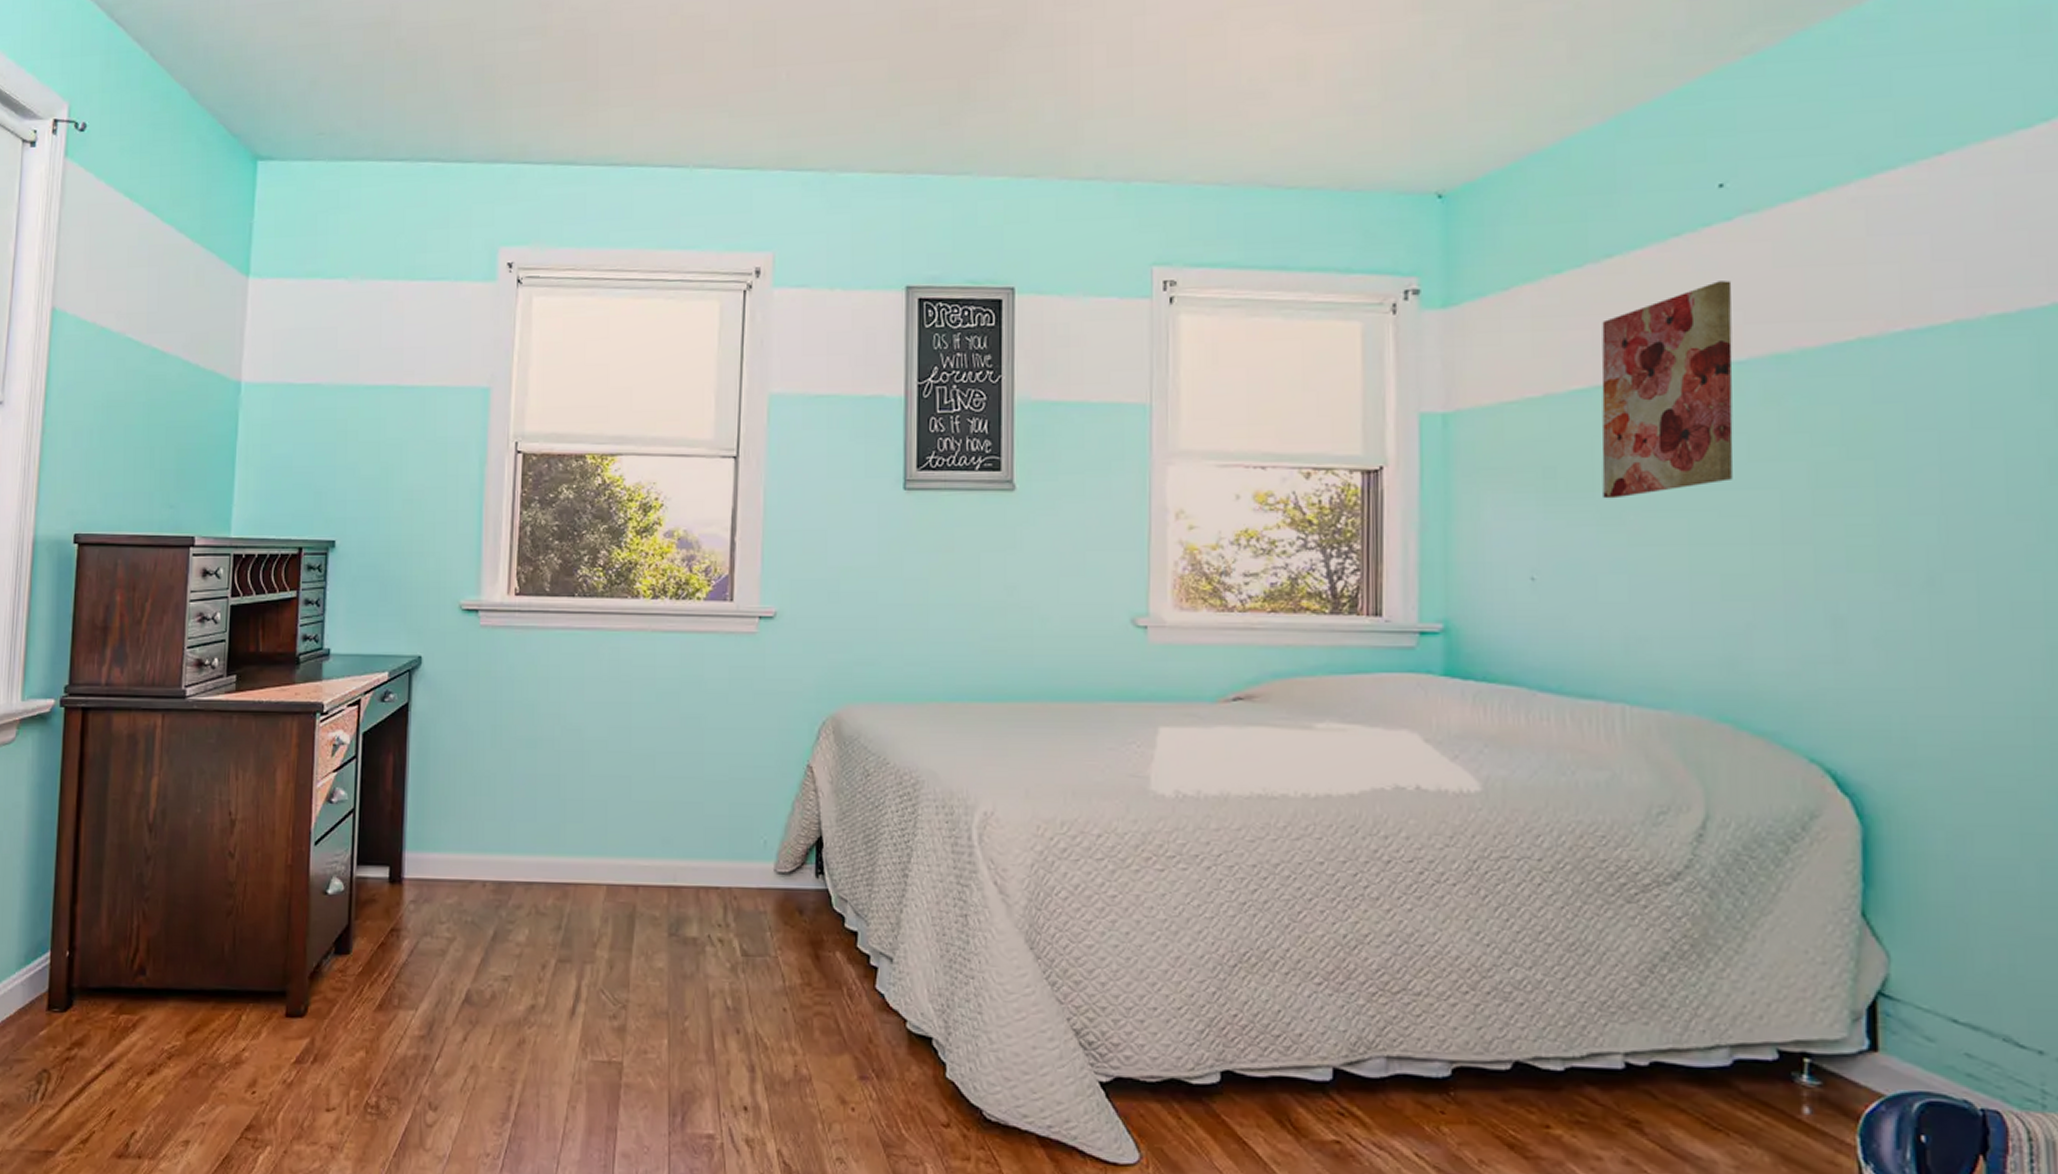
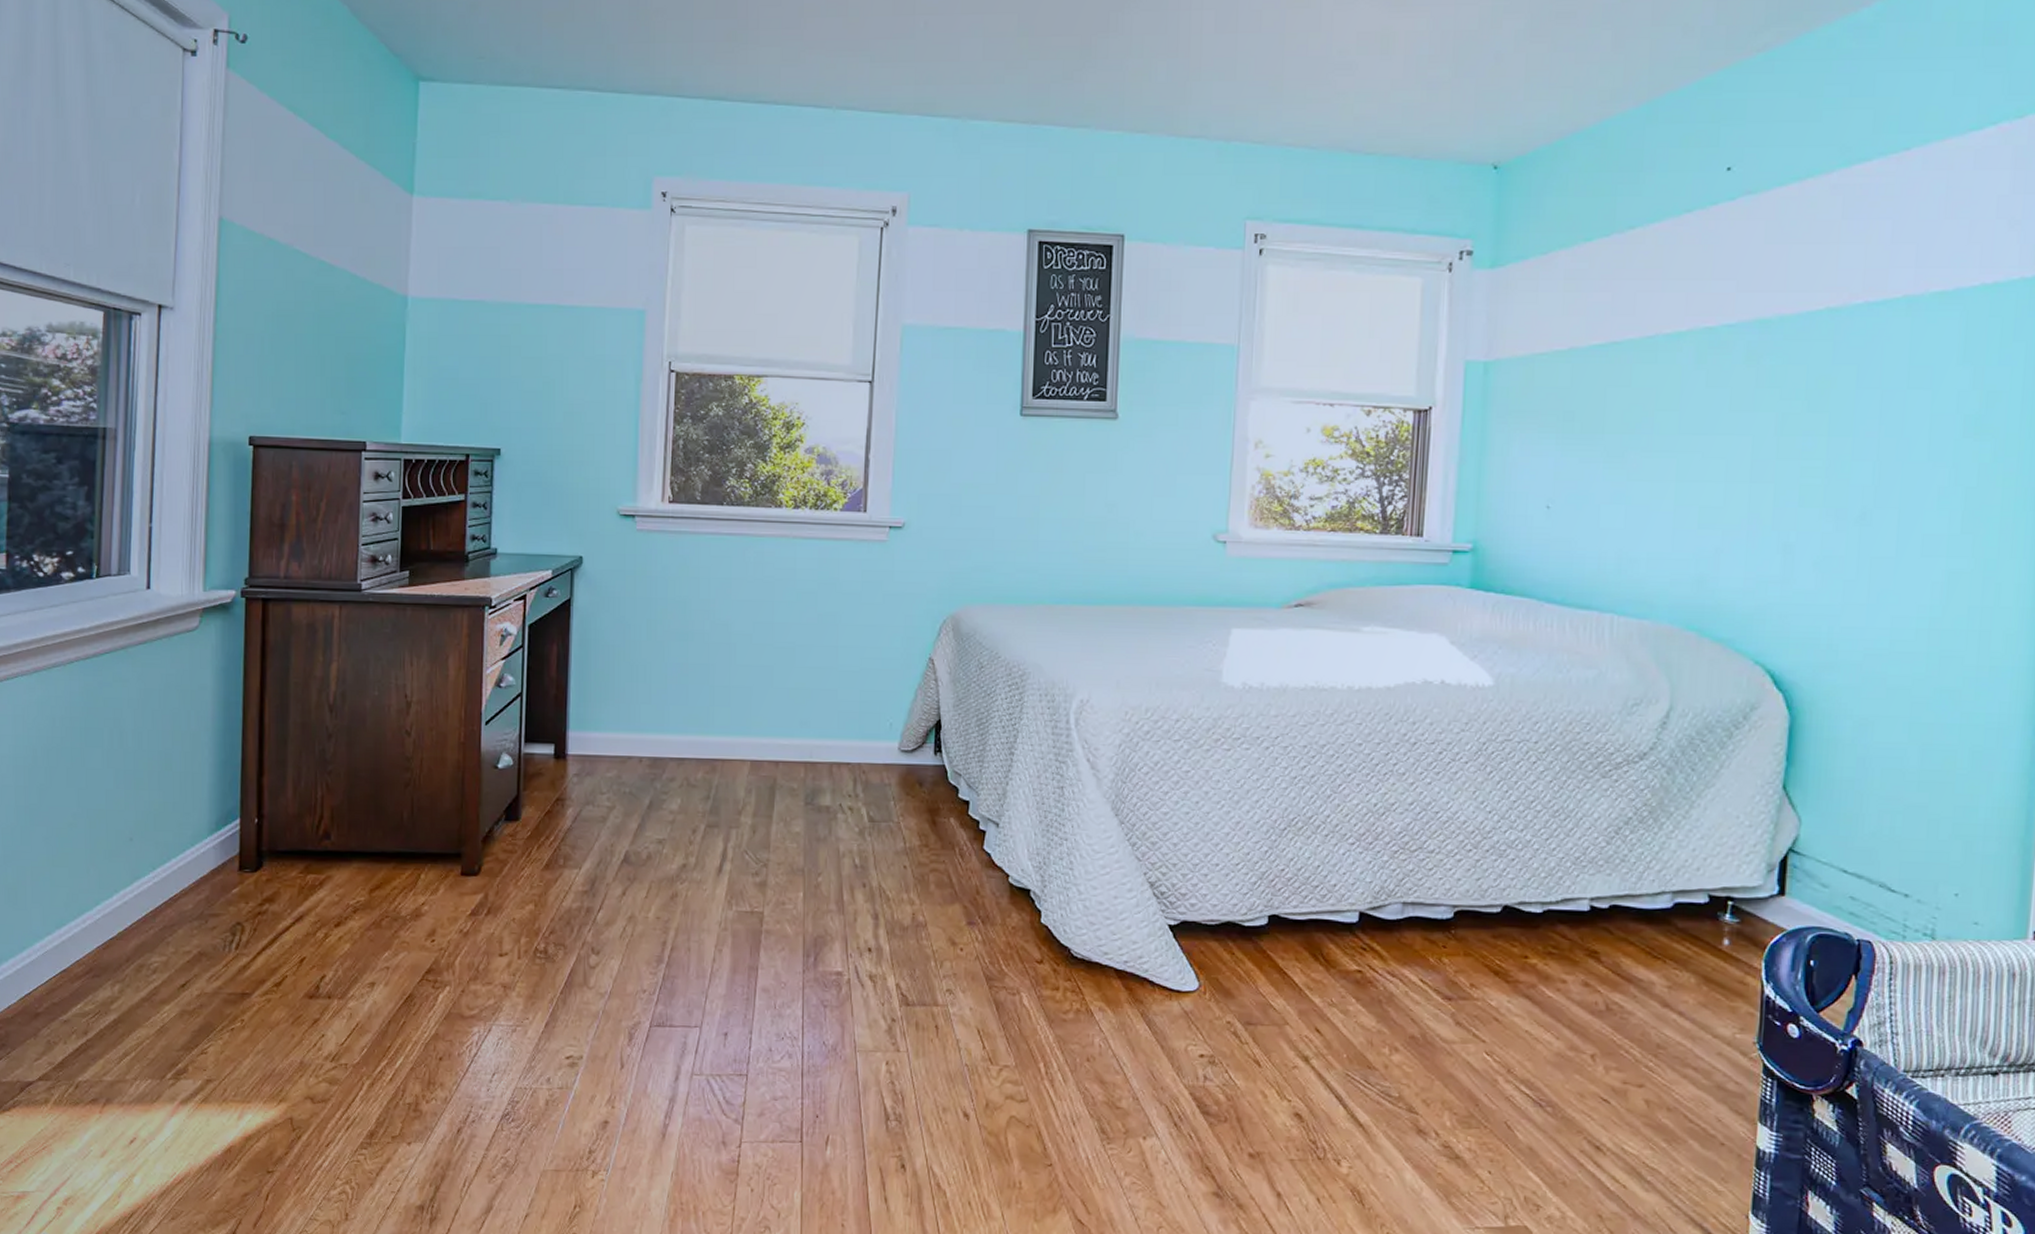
wall art: present [1601,281,1734,499] -> none [1610,253,1730,440]

